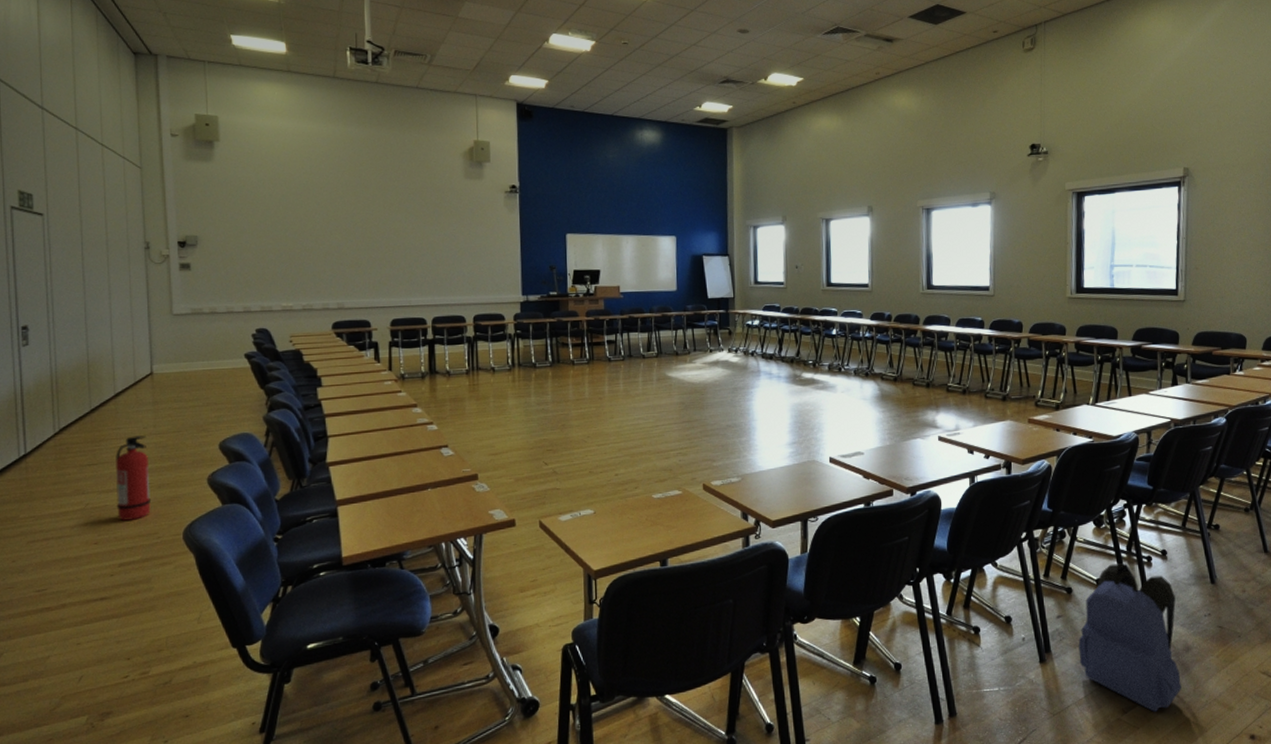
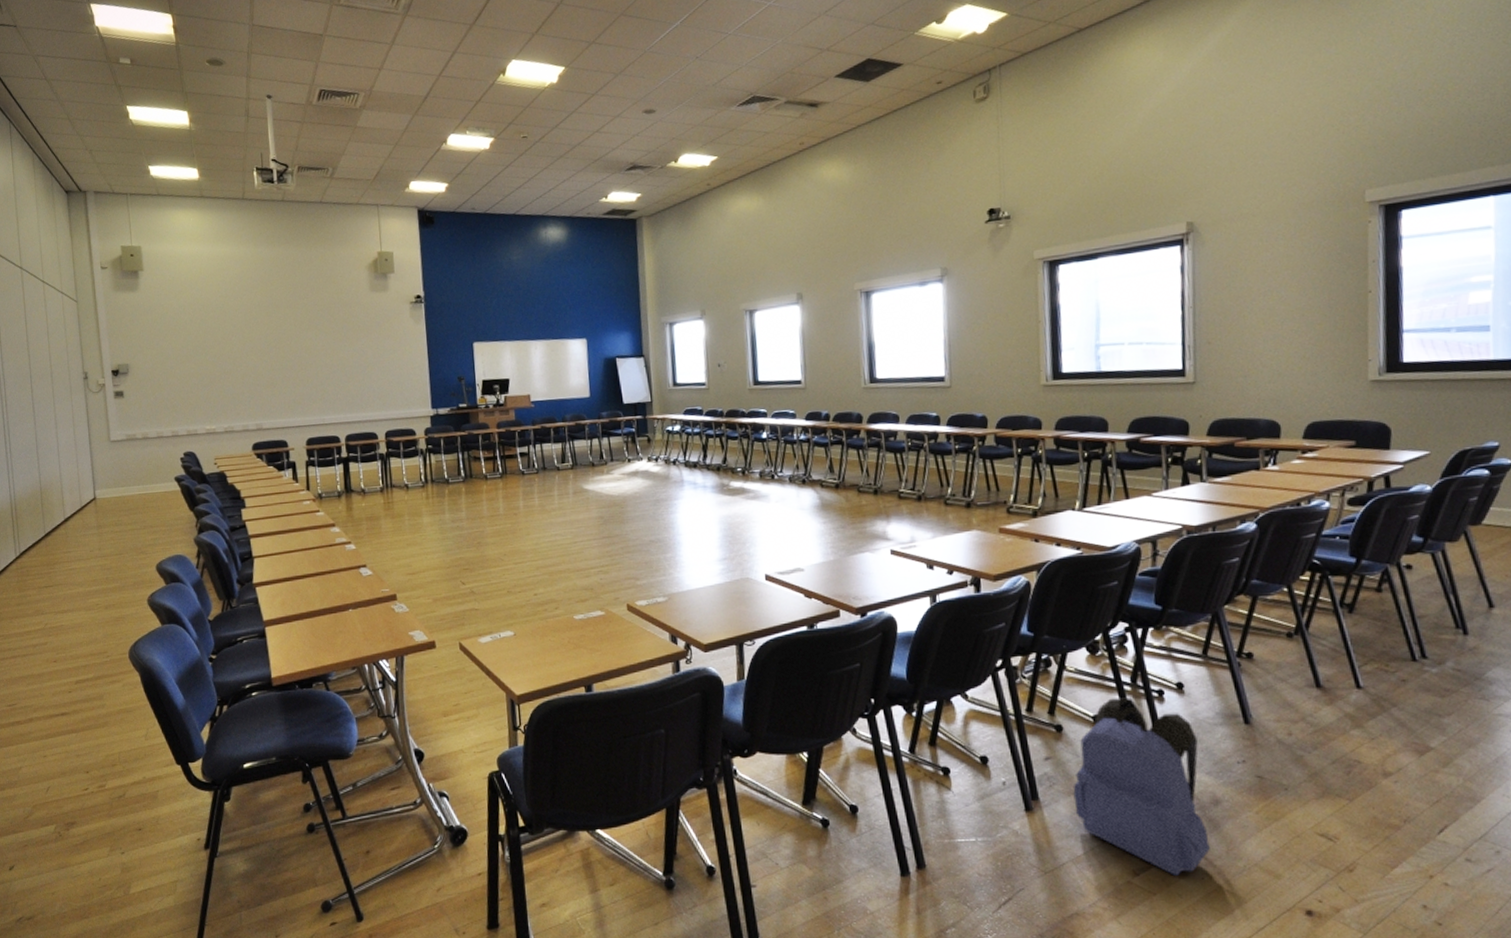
fire extinguisher: present [115,435,151,521] -> none [68,558,100,640]

